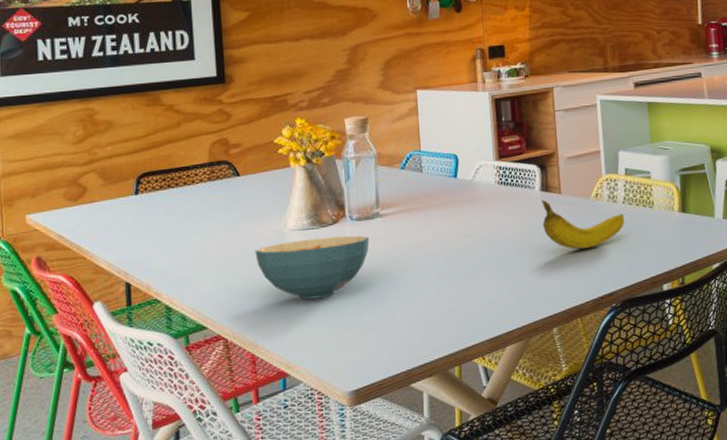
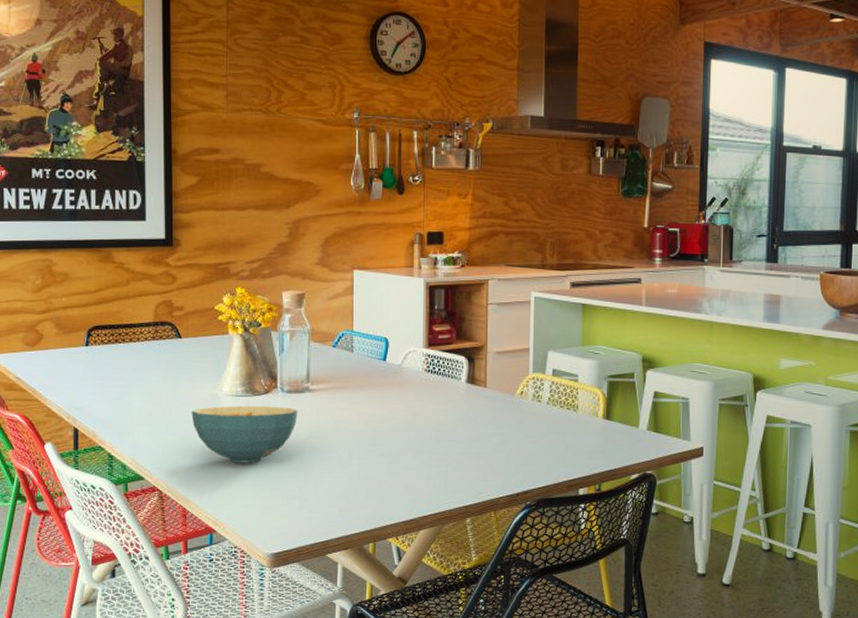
fruit: present [541,199,624,250] -> none [465,391,547,445]

